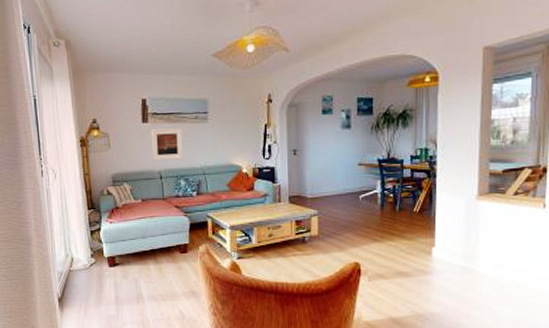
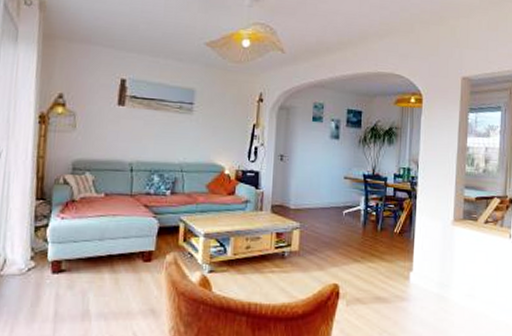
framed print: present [151,128,183,161] -> none [124,114,163,152]

